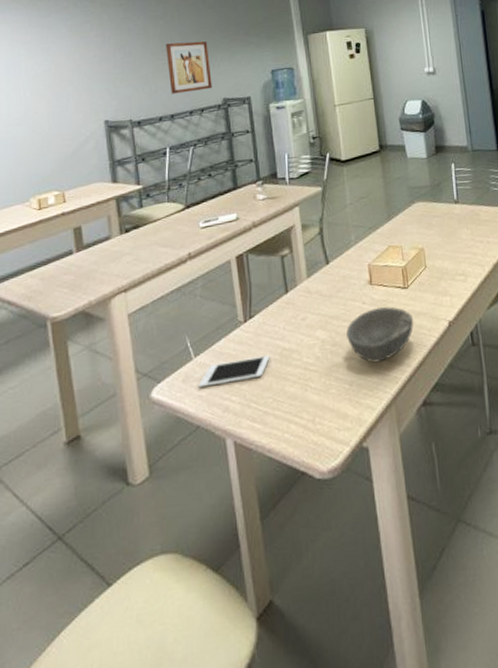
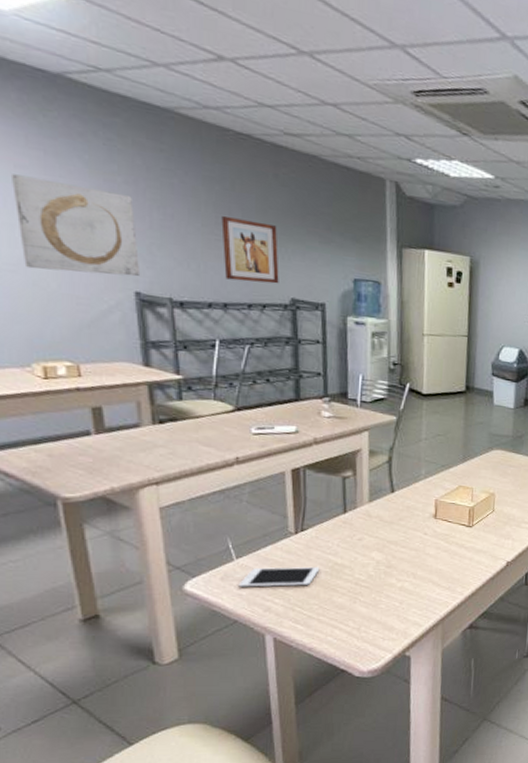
wall art: none [20,44,108,120] -> present [12,174,141,277]
bowl: present [346,307,414,363] -> none [403,539,473,588]

